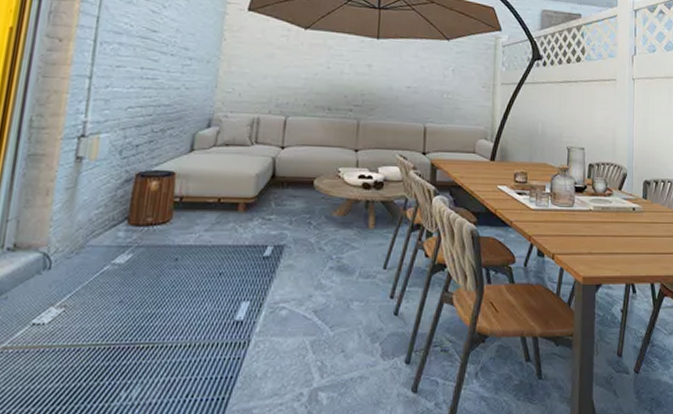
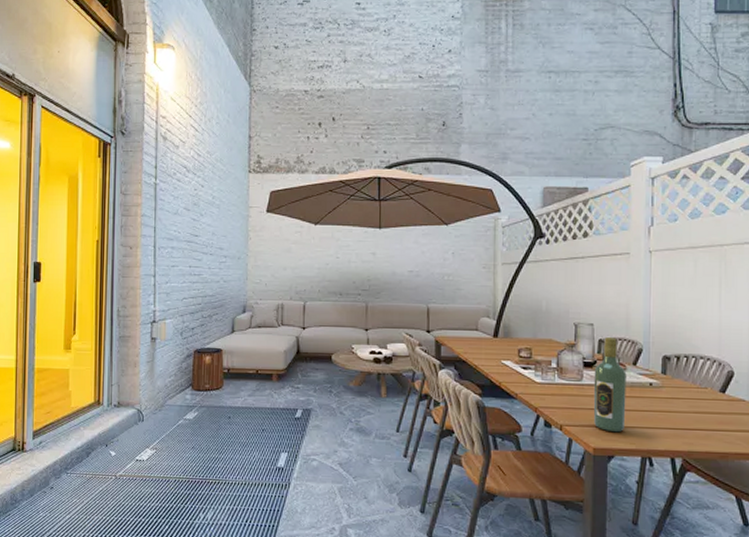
wine bottle: none [583,162,613,260] -> present [593,337,627,433]

